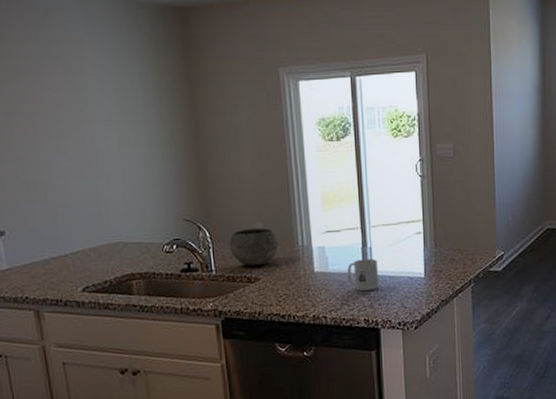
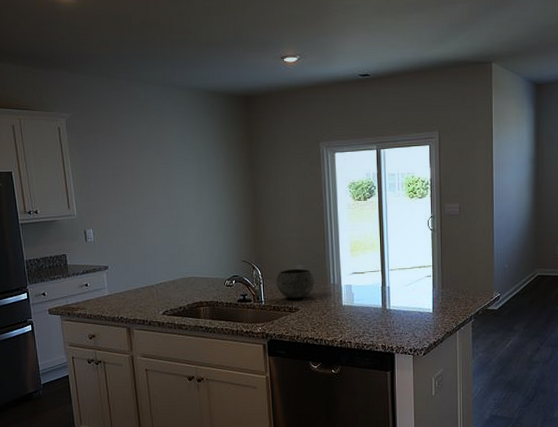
mug: present [347,258,380,292] -> none [369,296,395,323]

